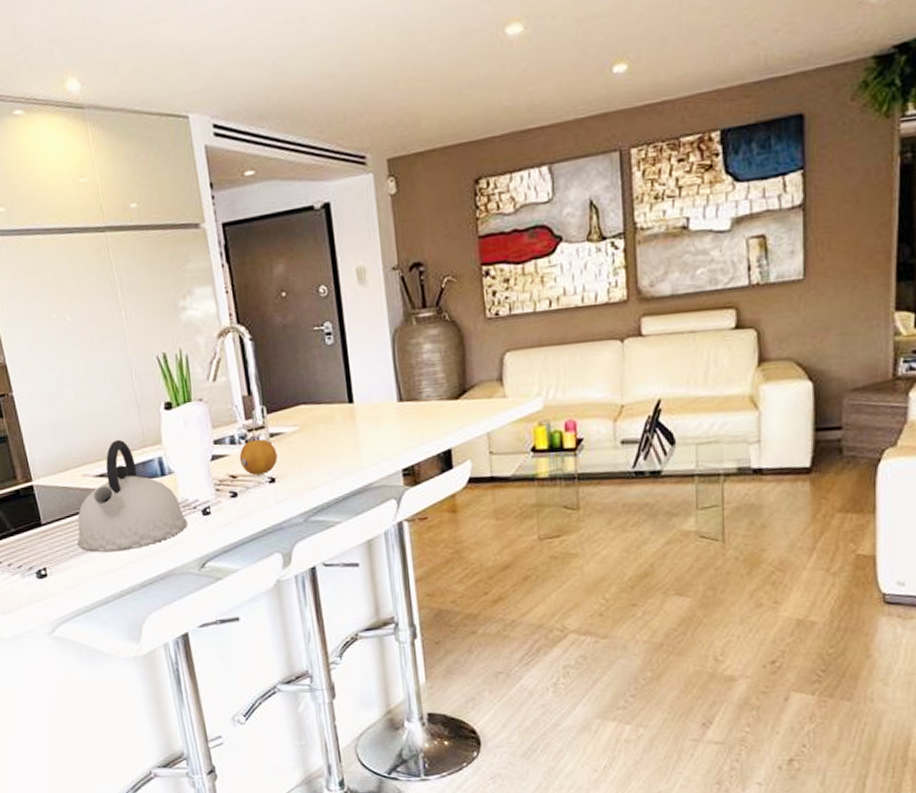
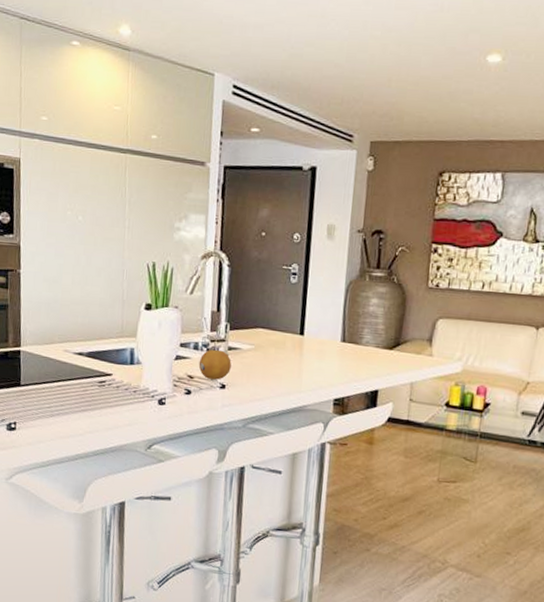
kettle: present [77,439,188,553] -> none [47,326,144,421]

